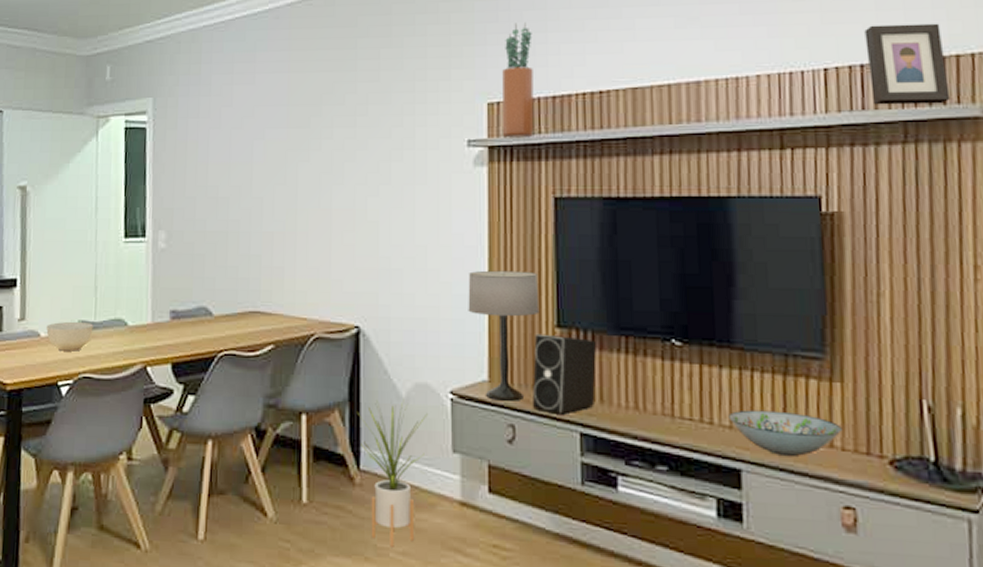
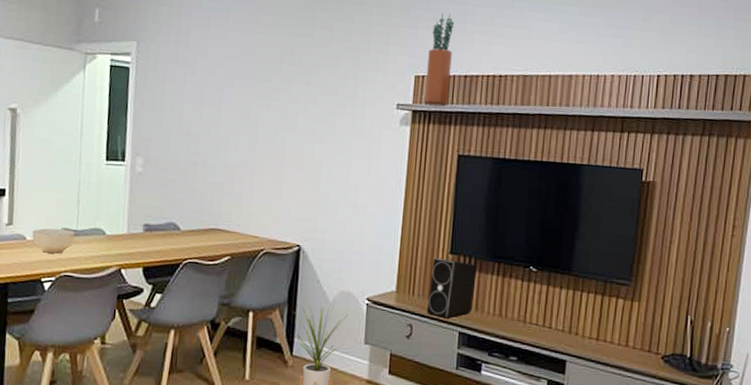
table lamp: present [468,270,540,401] -> none [385,207,440,307]
decorative bowl: present [728,409,843,456] -> none [562,319,635,352]
picture frame: present [864,23,951,105] -> none [686,46,737,110]

